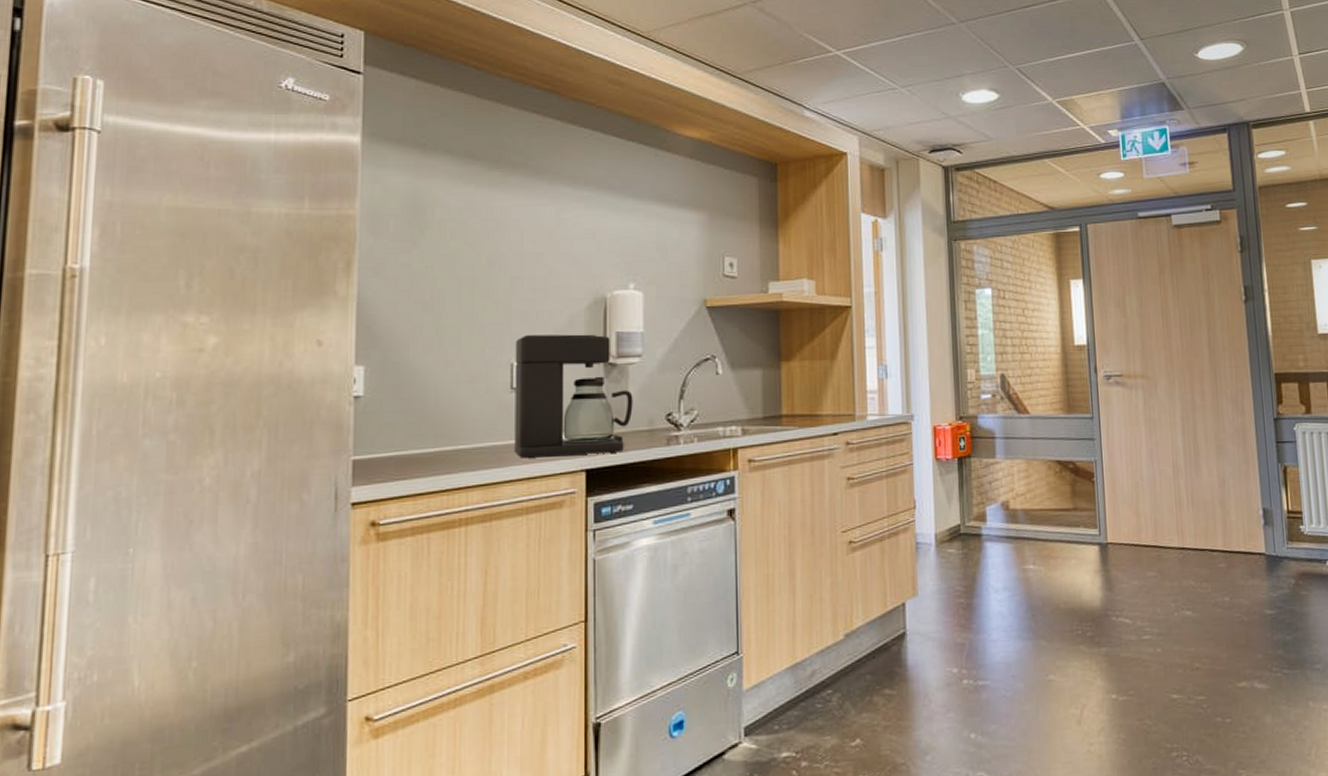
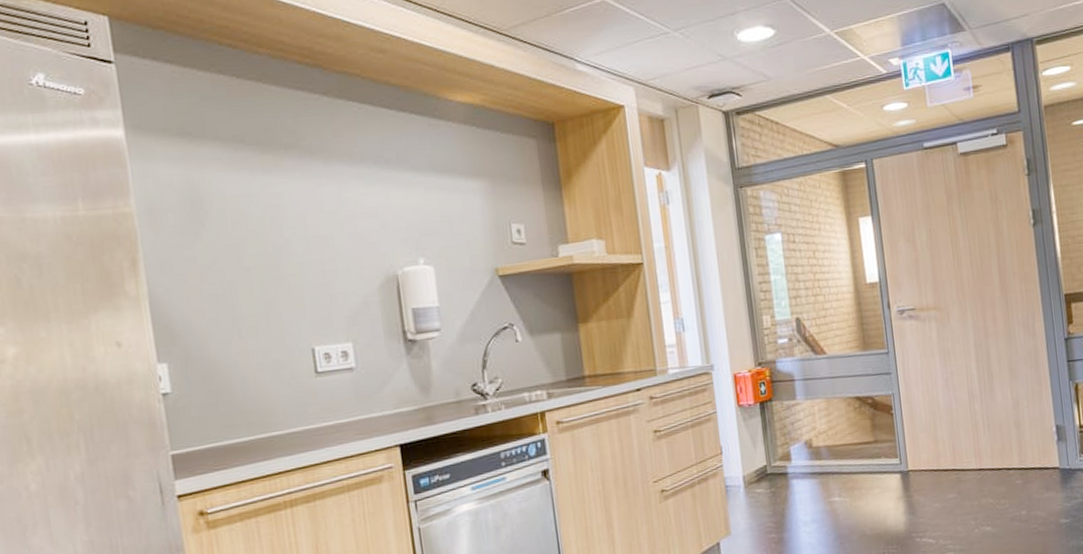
coffee maker: present [514,334,633,458] -> none [313,312,439,439]

